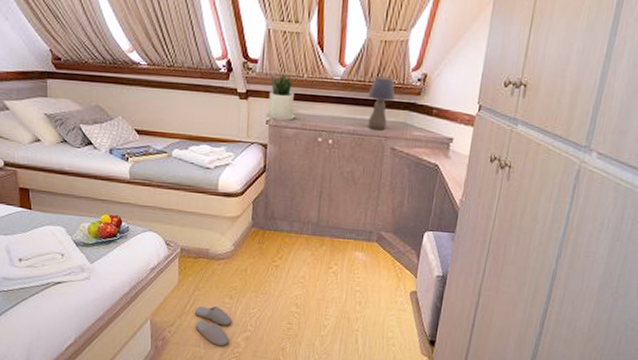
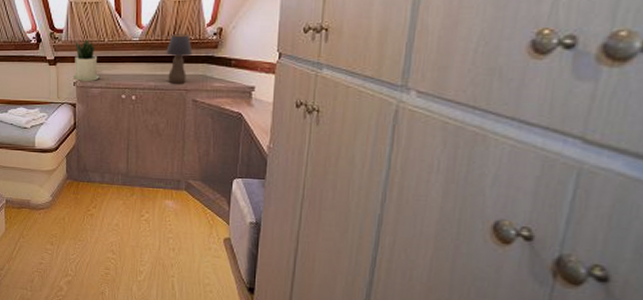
slippers: present [194,306,232,347] -> none [20,252,54,290]

